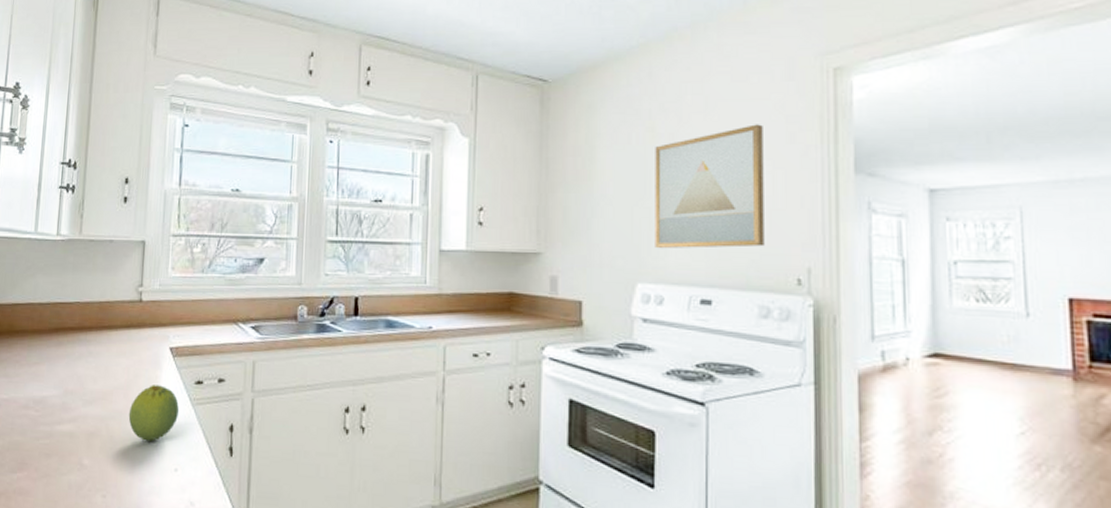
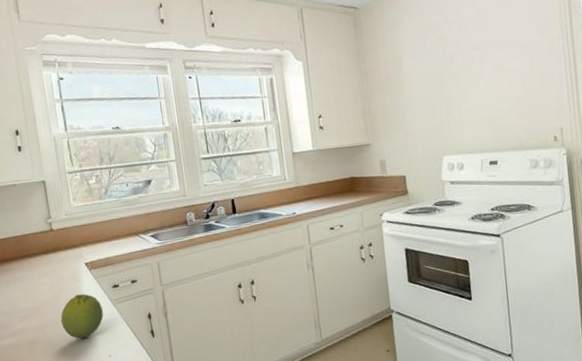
wall art: present [655,124,765,248] -> none [445,25,530,128]

